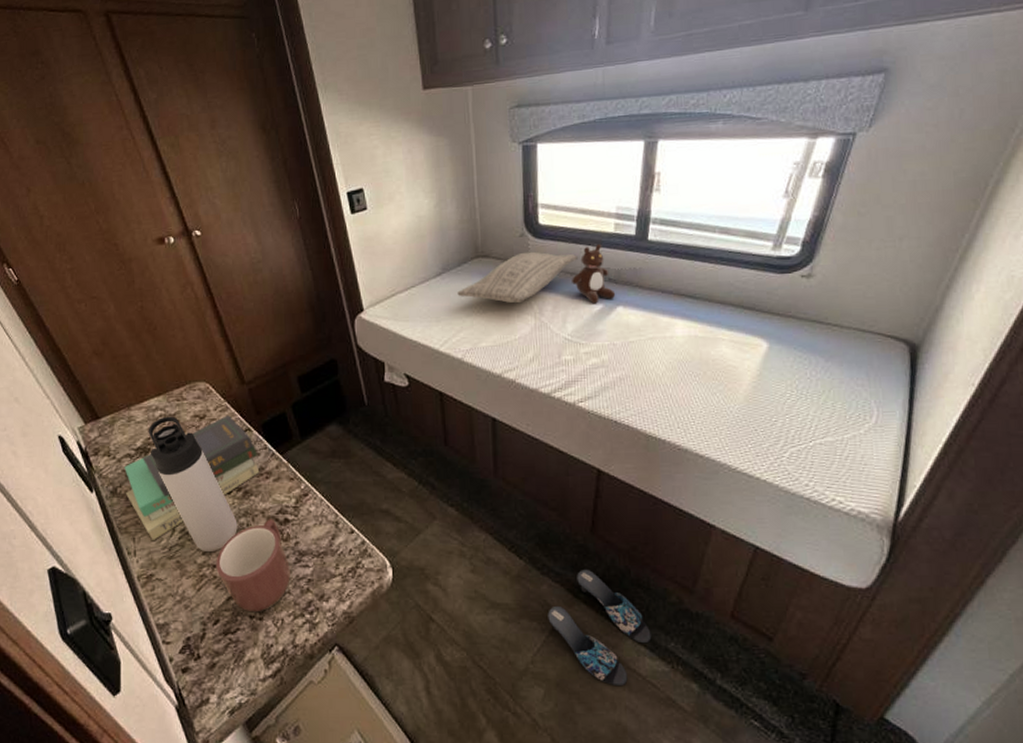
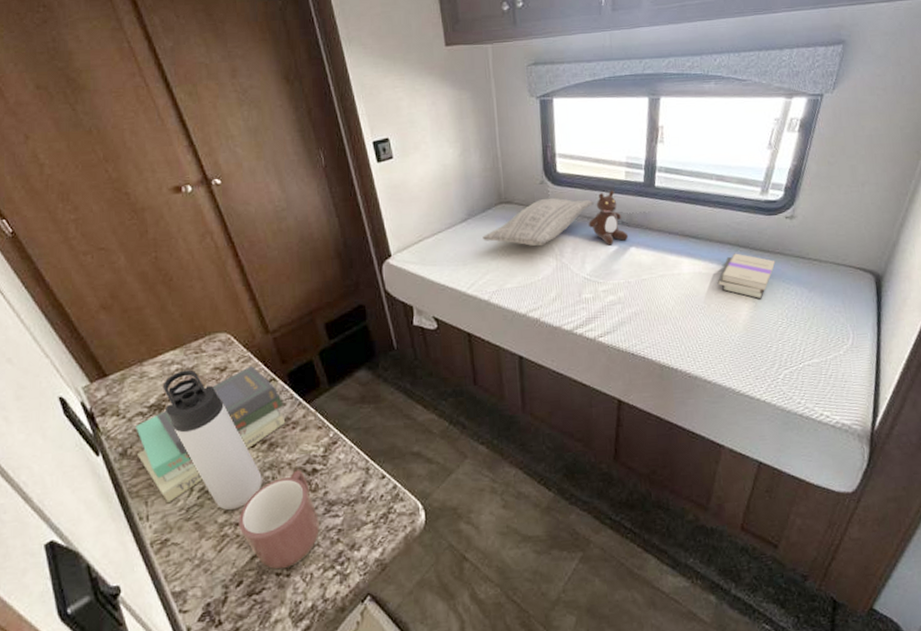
slippers: present [548,569,652,687] -> none [577,495,673,606]
books: none [715,315,786,368] -> present [717,253,776,300]

